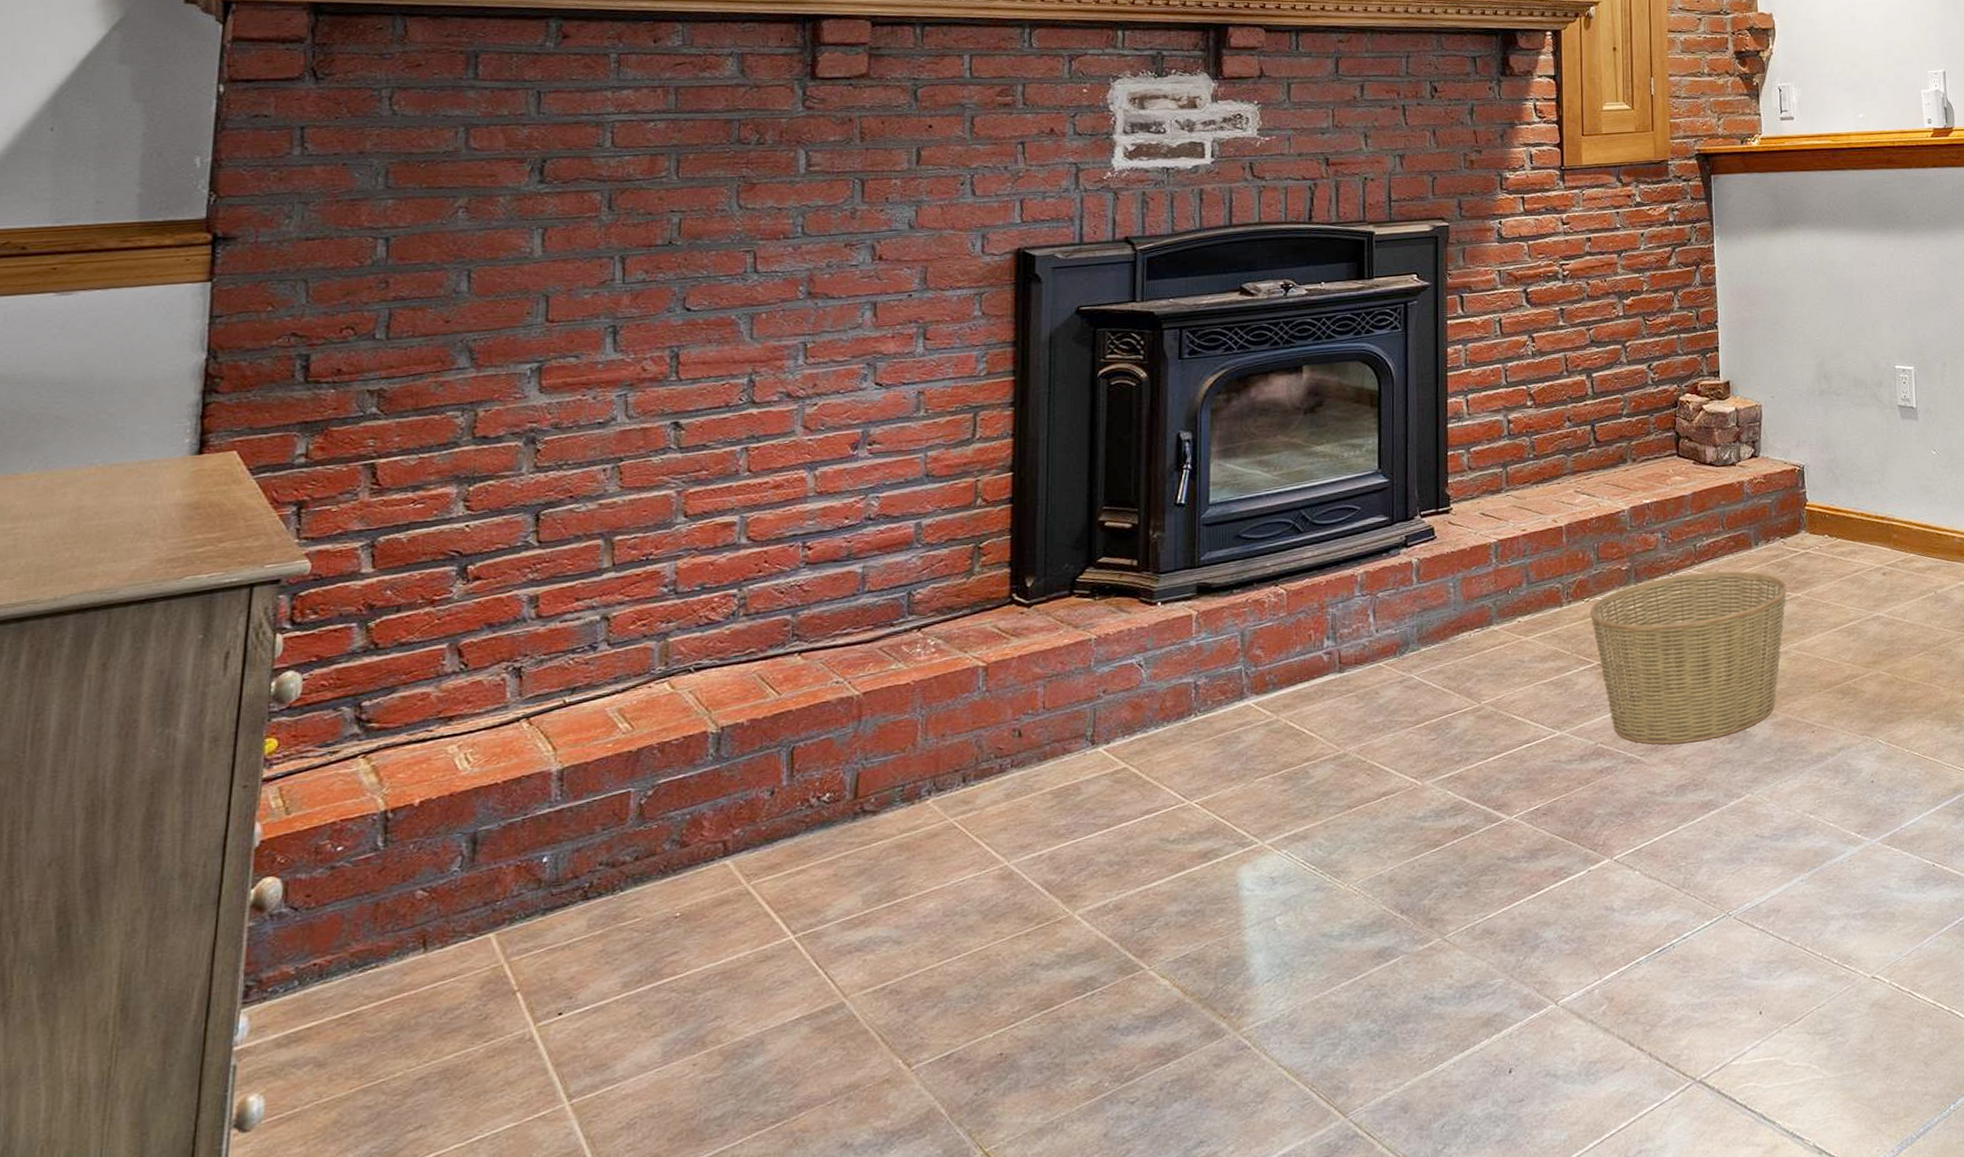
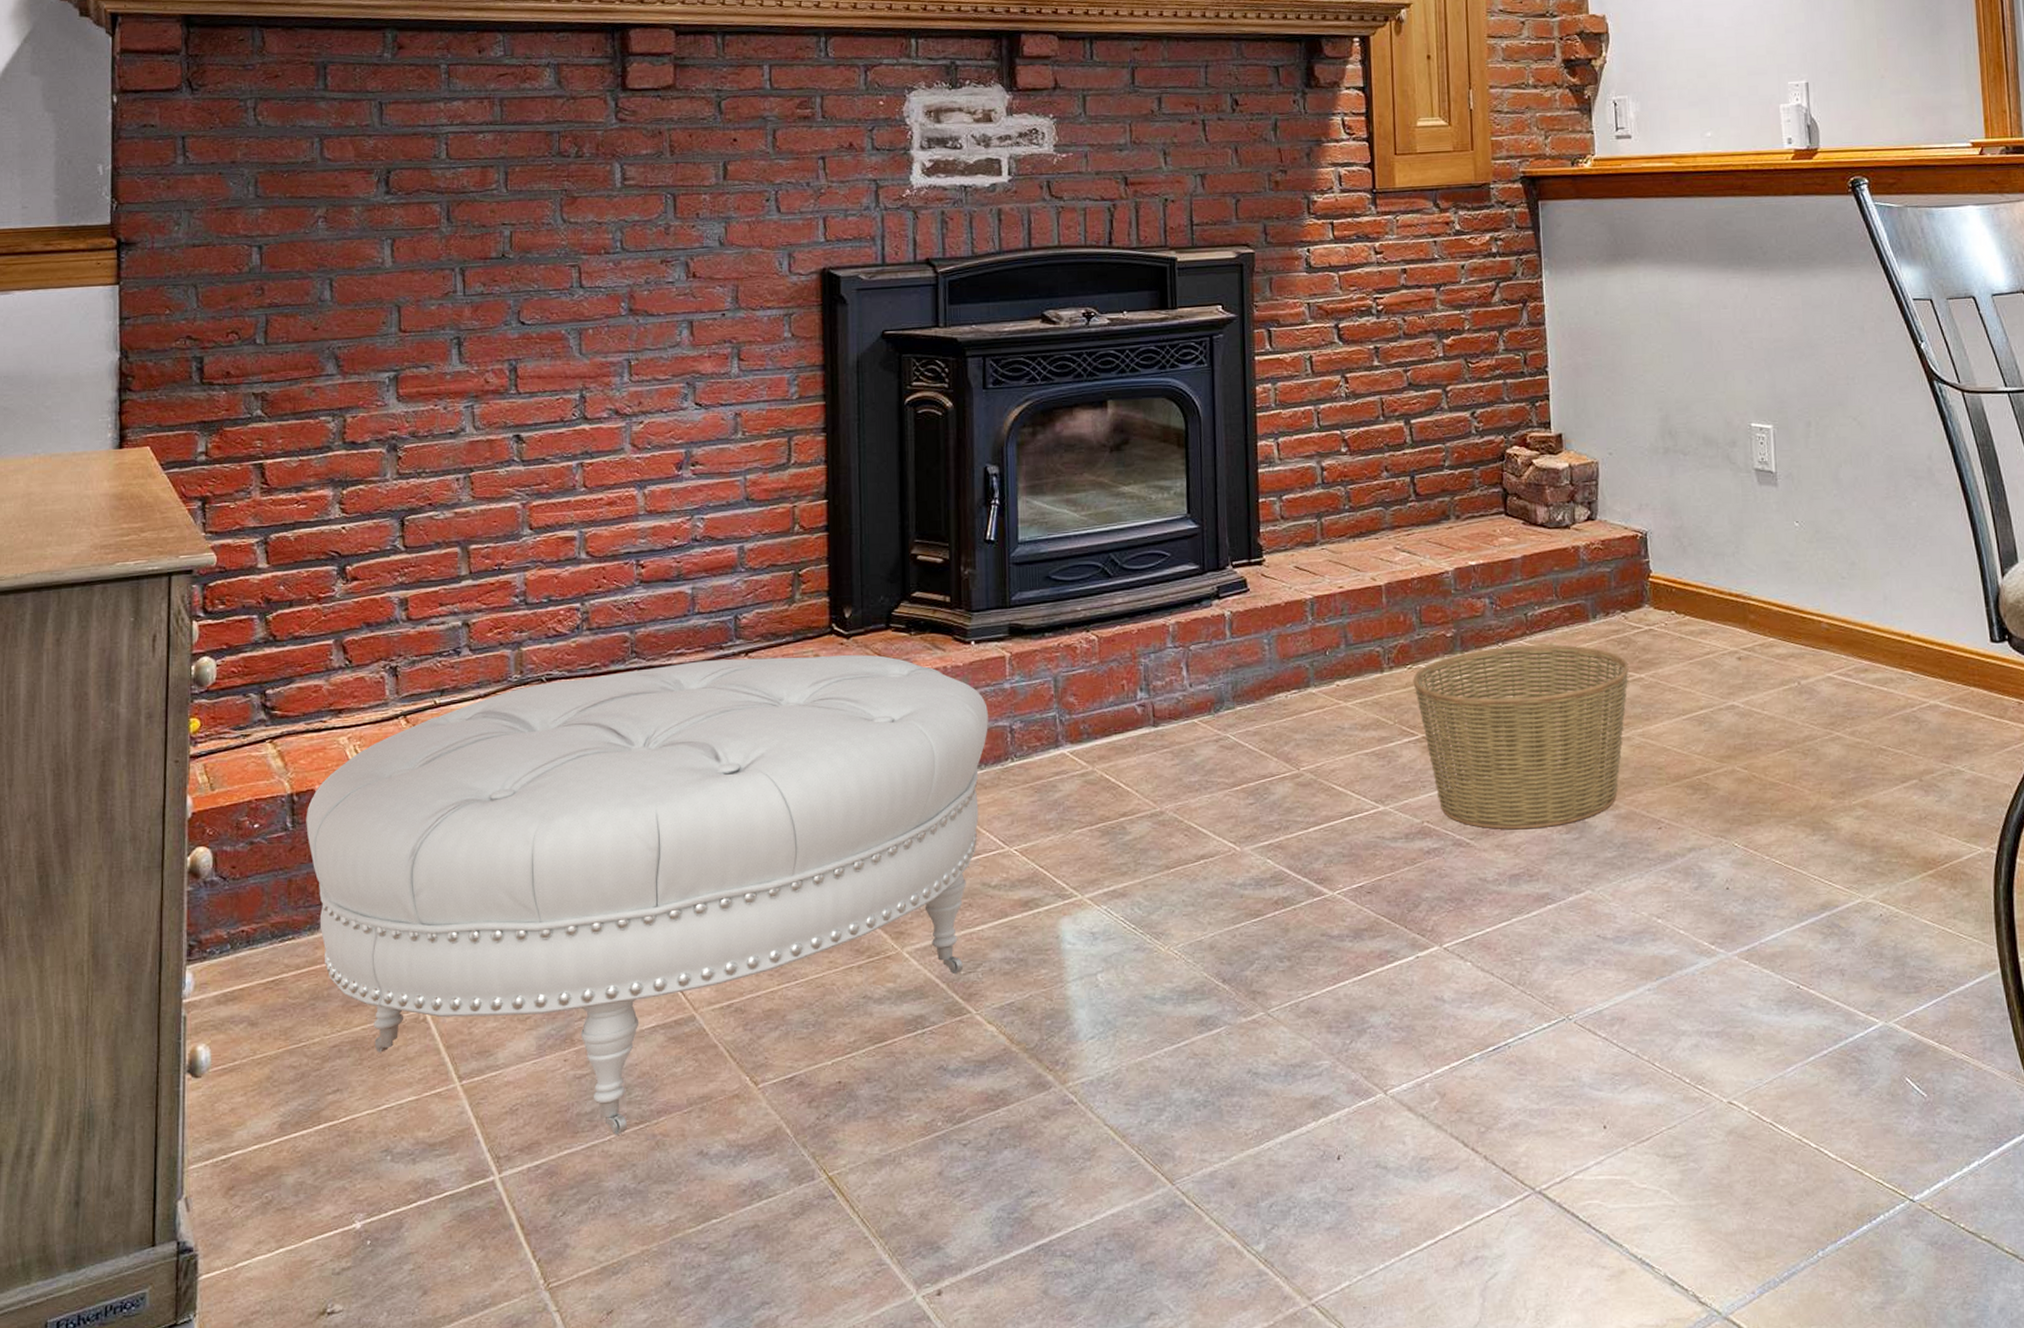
ottoman: none [401,622,1172,1137] -> present [306,654,988,1135]

